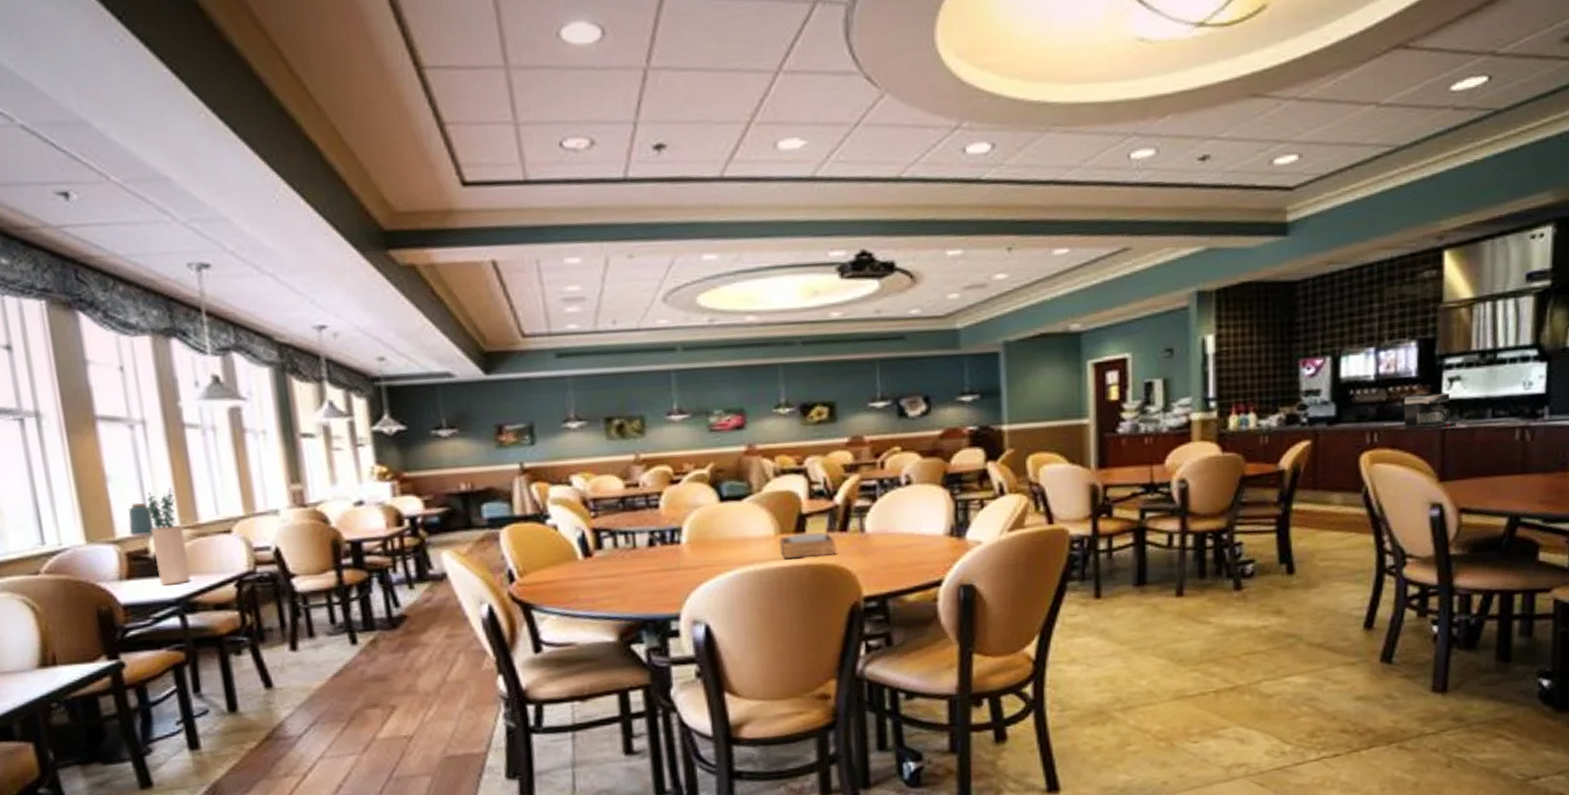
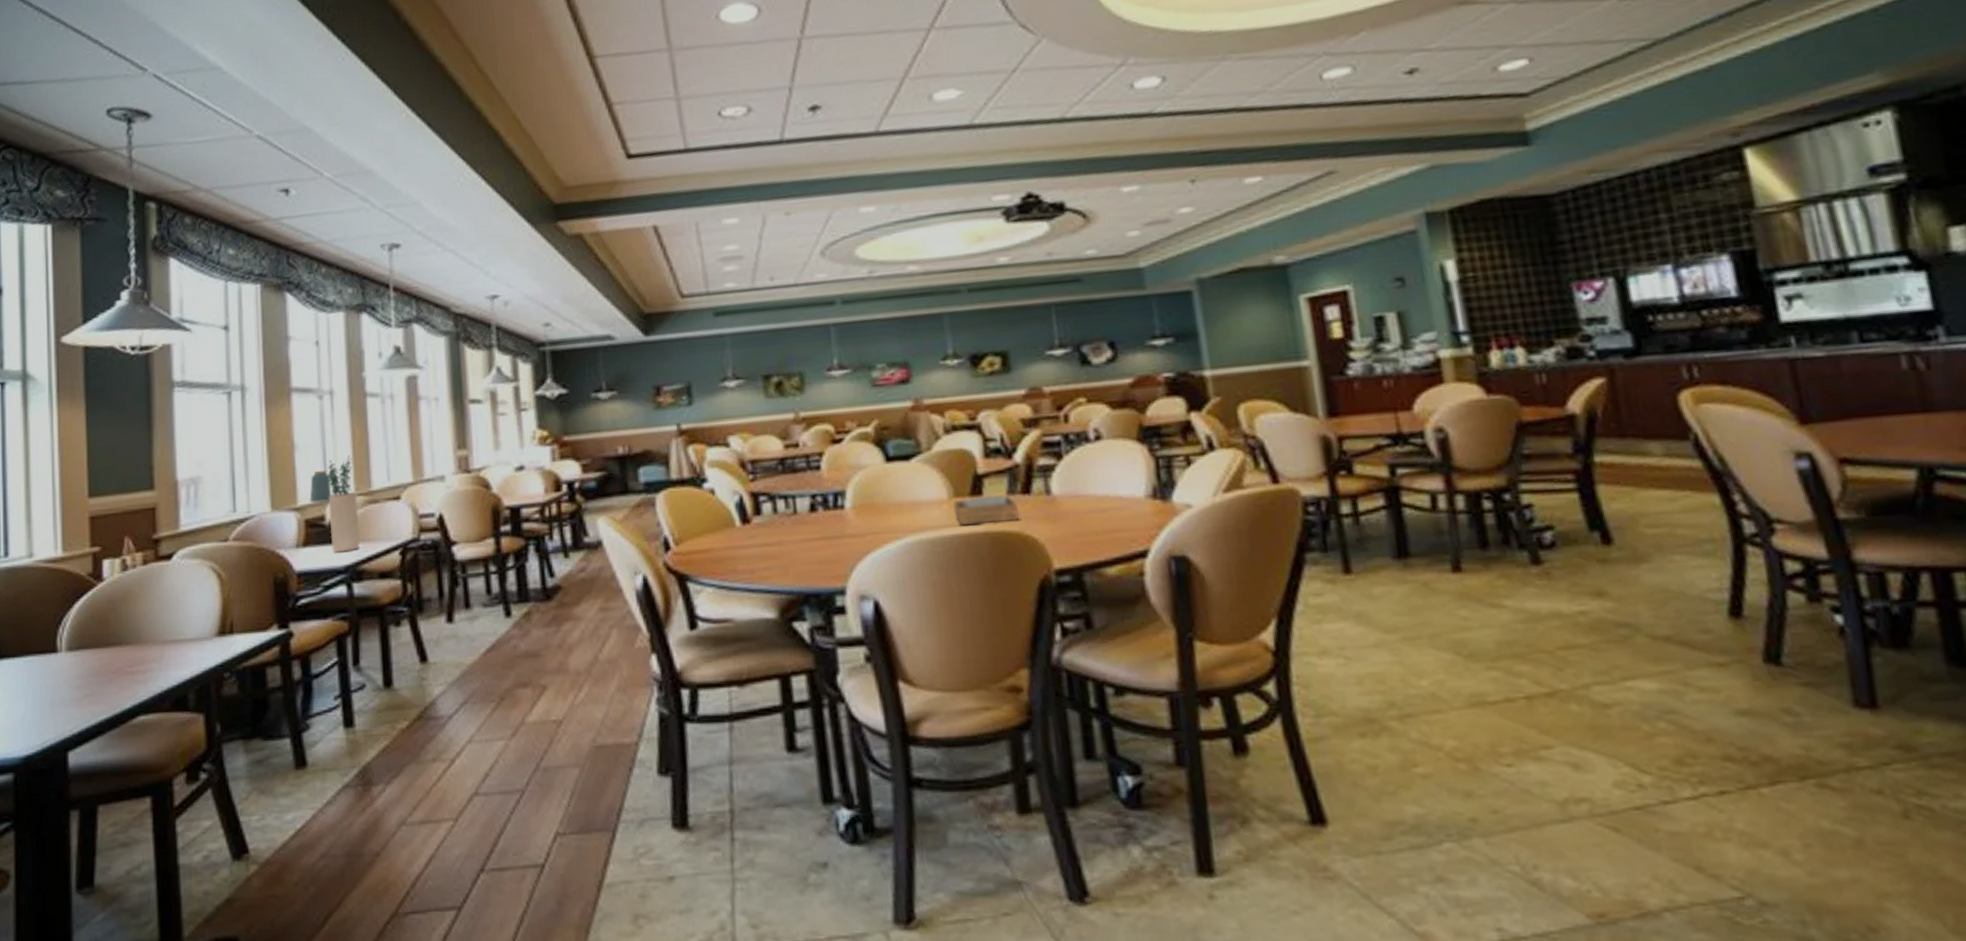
coffee maker: present [1404,392,1456,430] -> none [1726,314,1809,361]

